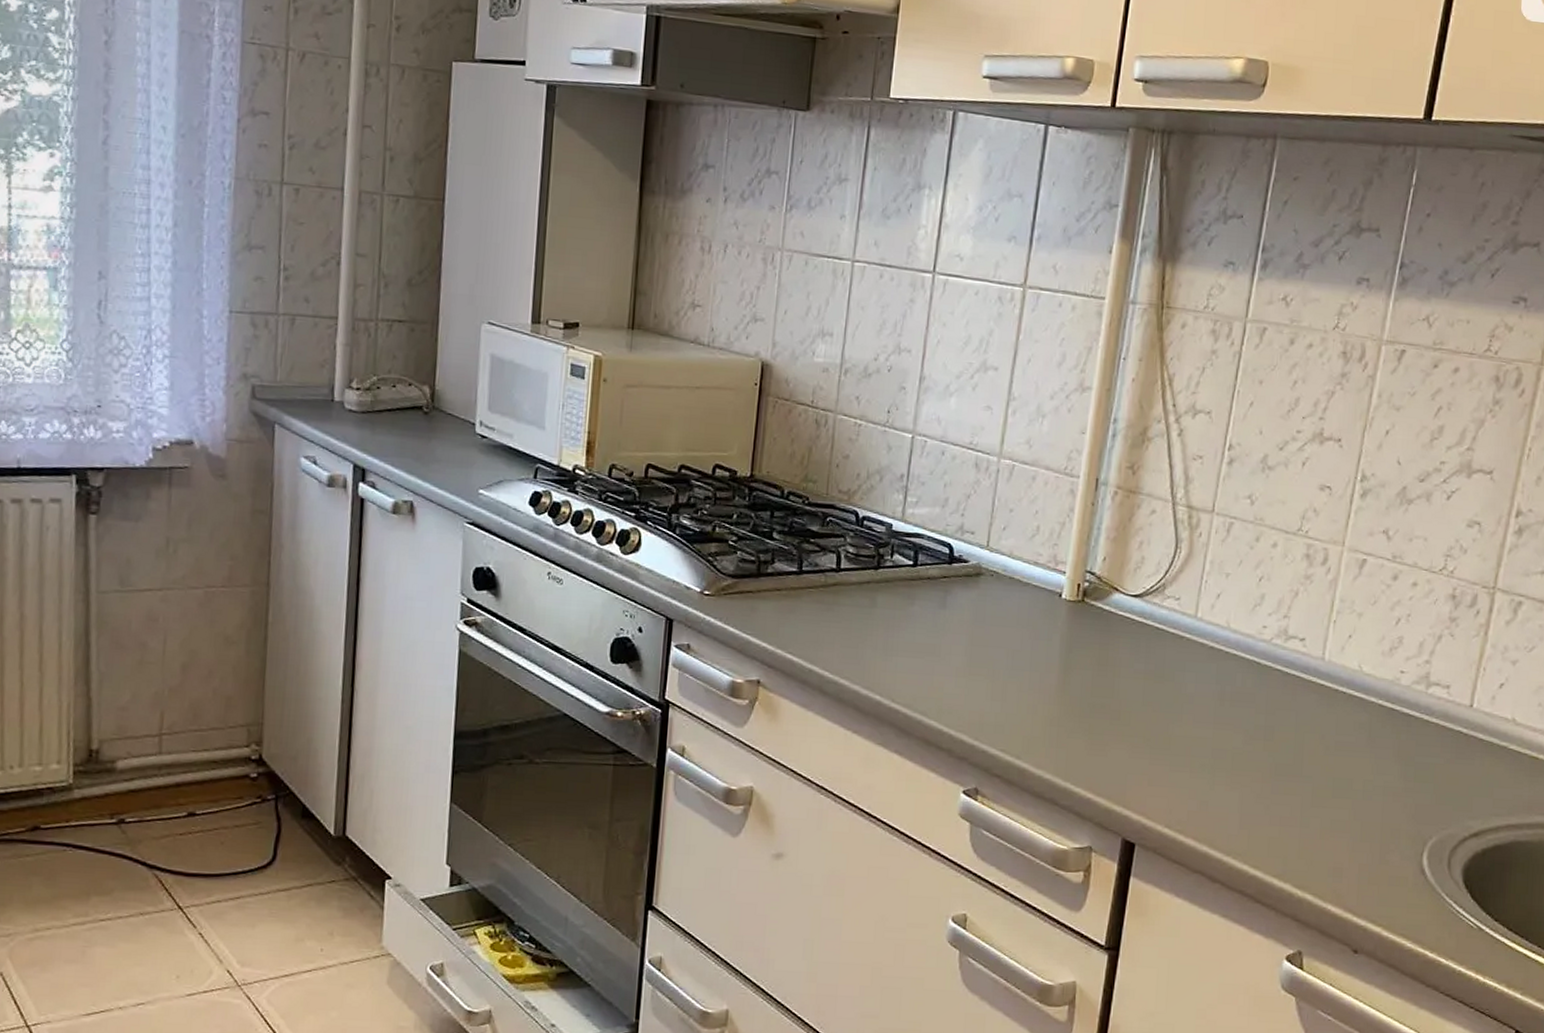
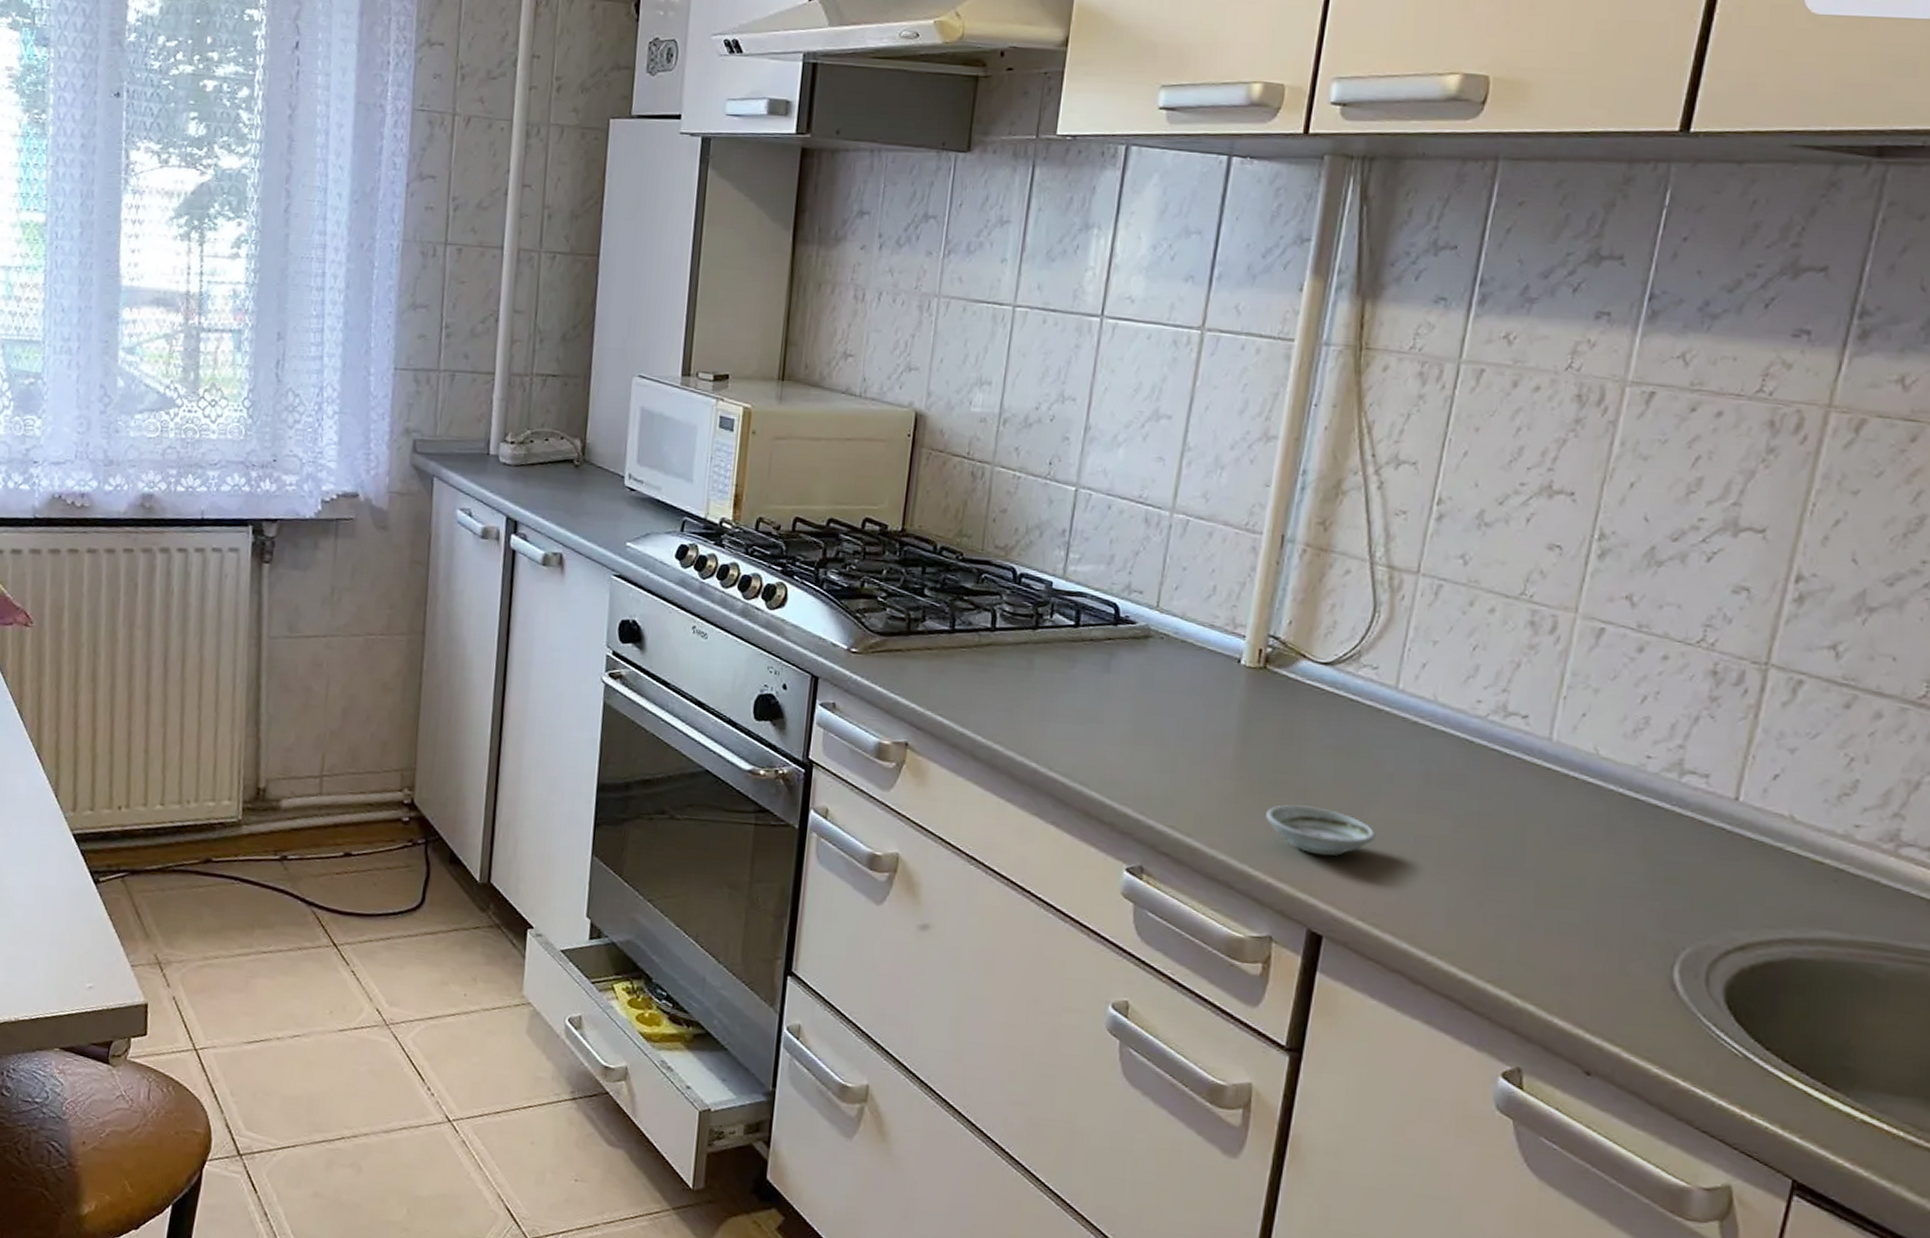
saucer: none [1085,725,1179,771] -> present [1266,804,1376,856]

